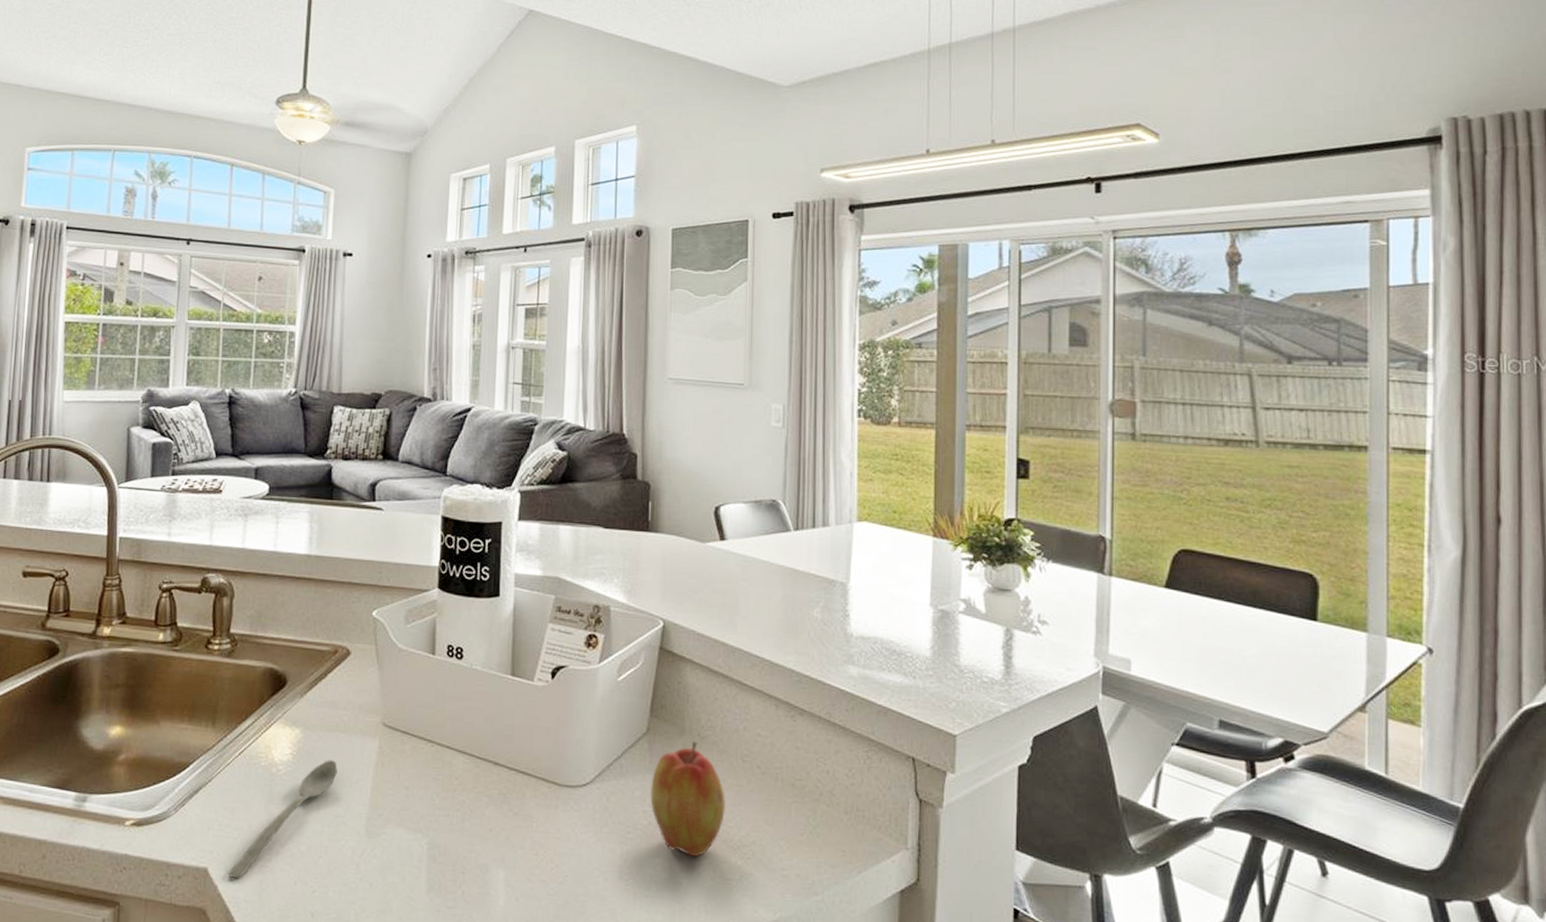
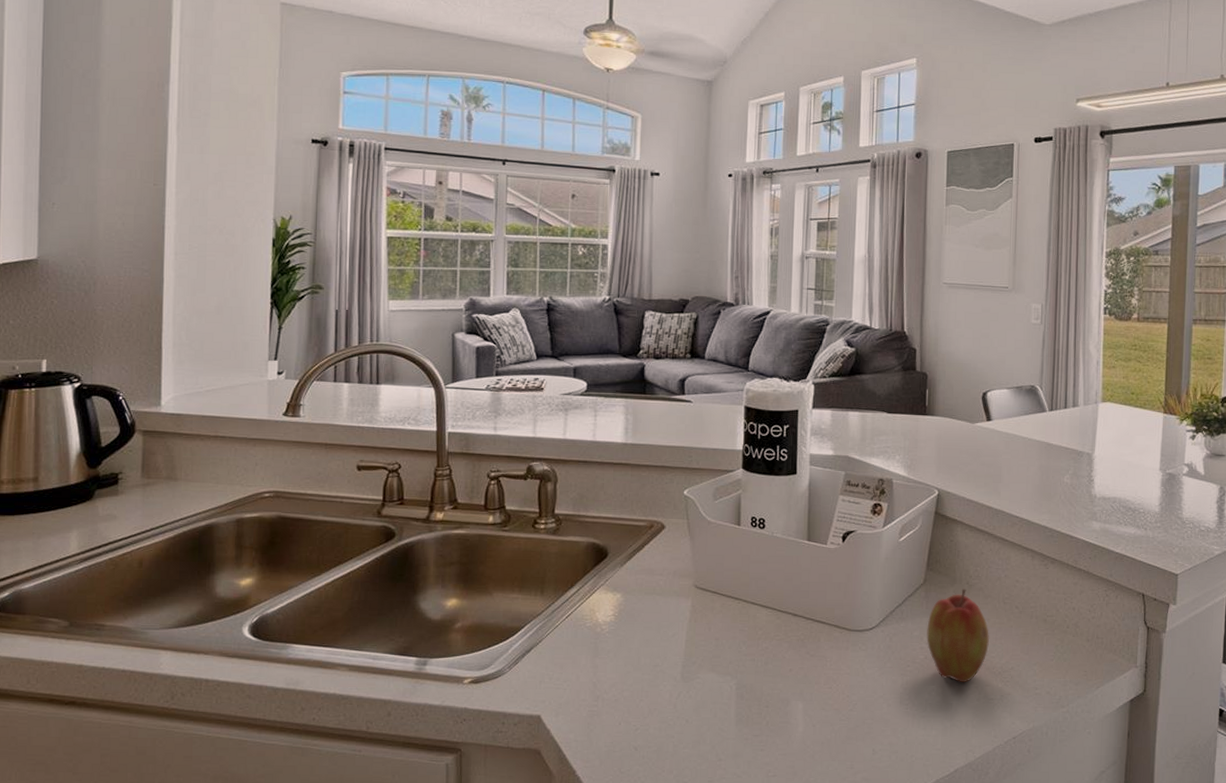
spoon: present [228,760,338,878] -> none [559,619,655,722]

